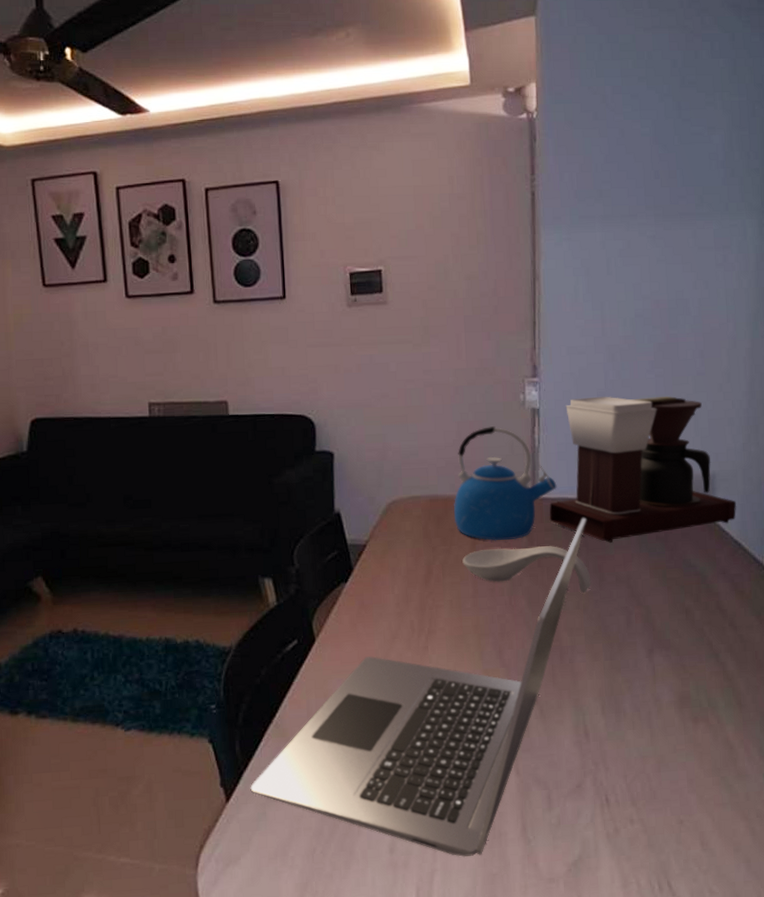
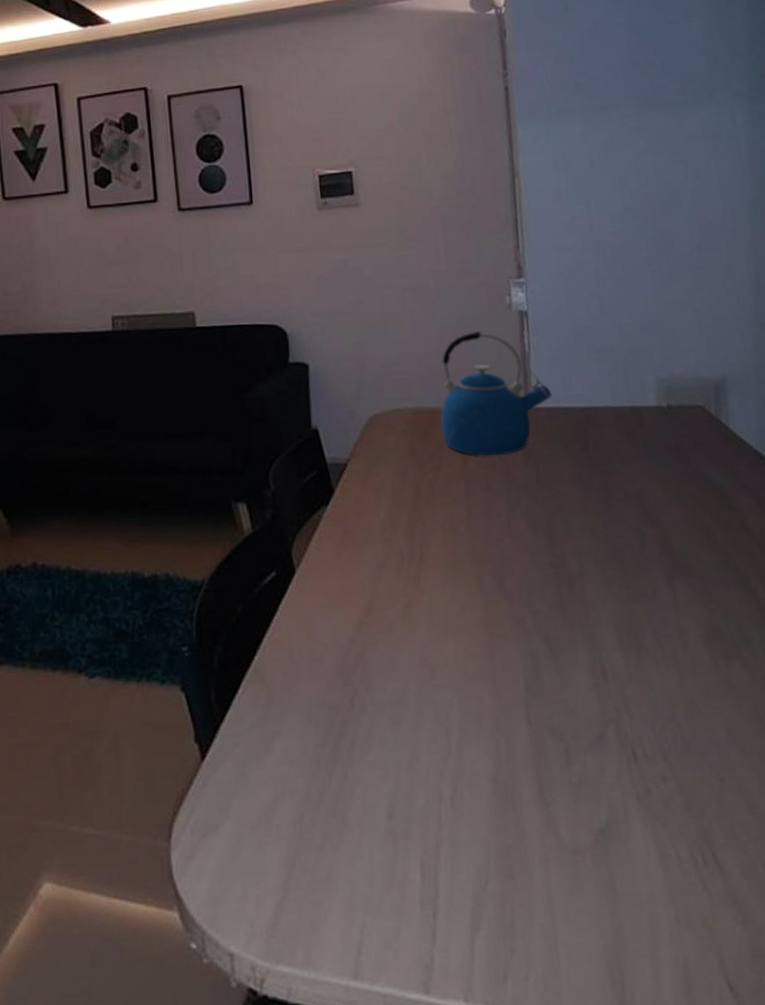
laptop: present [250,518,587,857] -> none [228,428,588,824]
spoon rest: present [462,546,591,594] -> none [453,460,598,513]
coffee maker: present [549,396,737,543] -> none [545,294,753,455]

